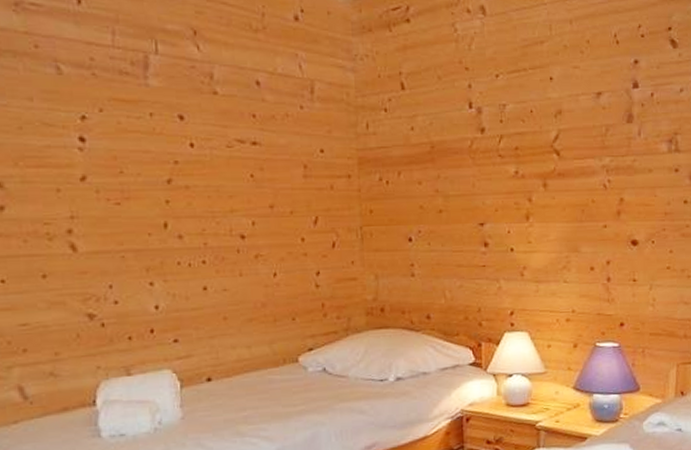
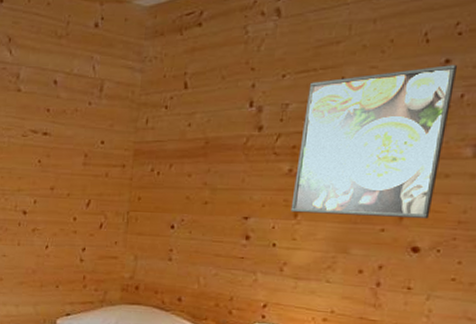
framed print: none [522,64,645,215] -> present [290,64,458,218]

